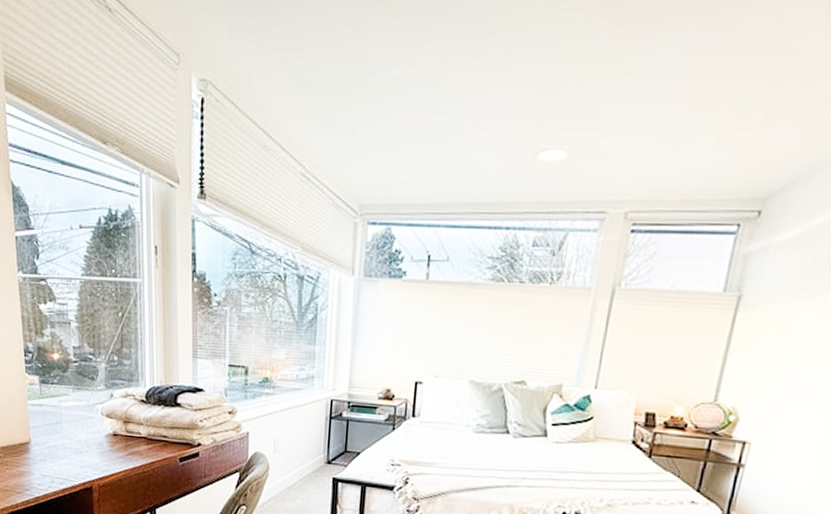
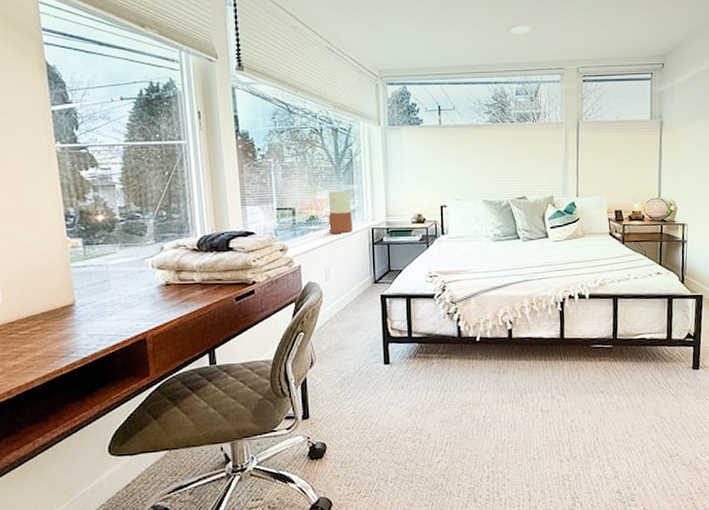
vase: none [282,351,311,403] -> present [328,191,353,234]

